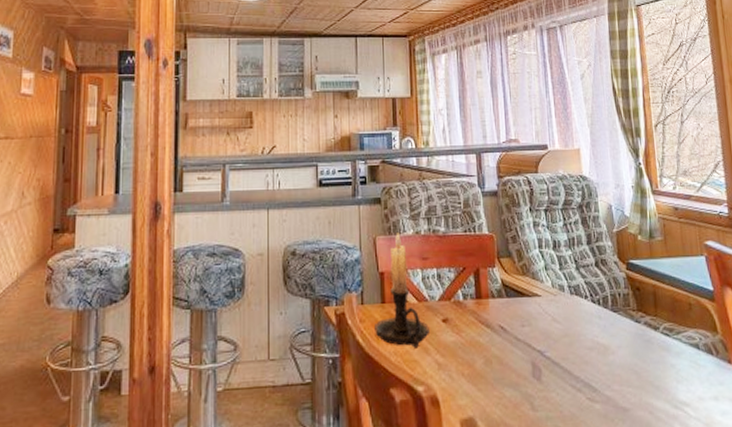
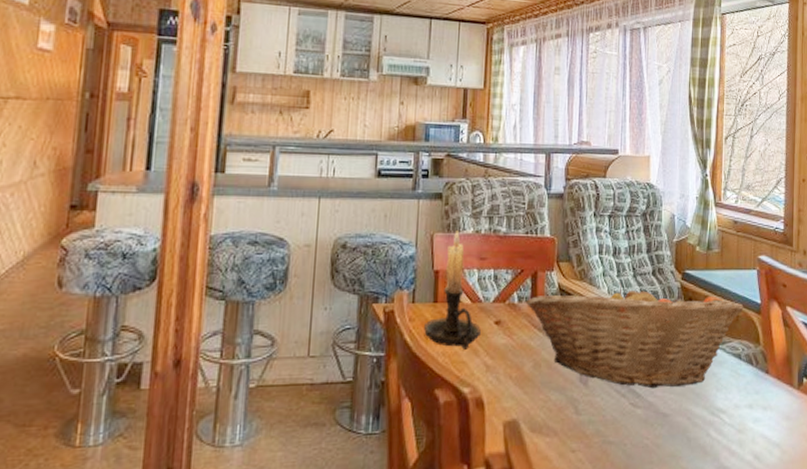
fruit basket: none [471,275,696,383] -> present [526,282,744,389]

